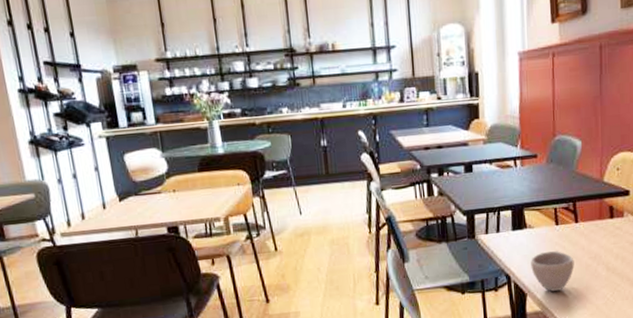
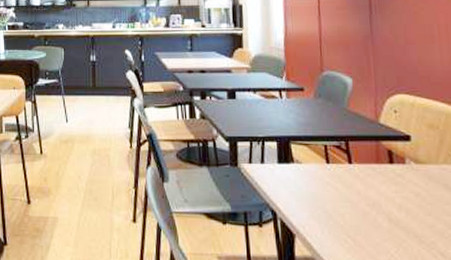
cup: present [531,251,575,292] -> none [299,191,350,237]

